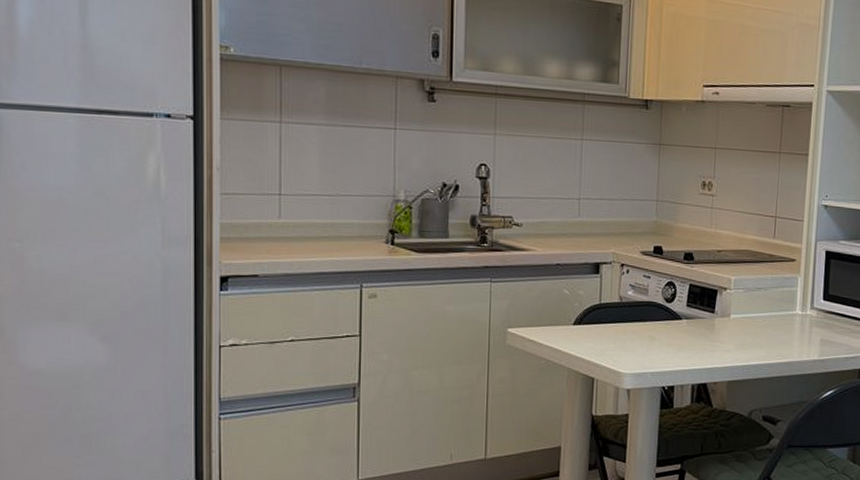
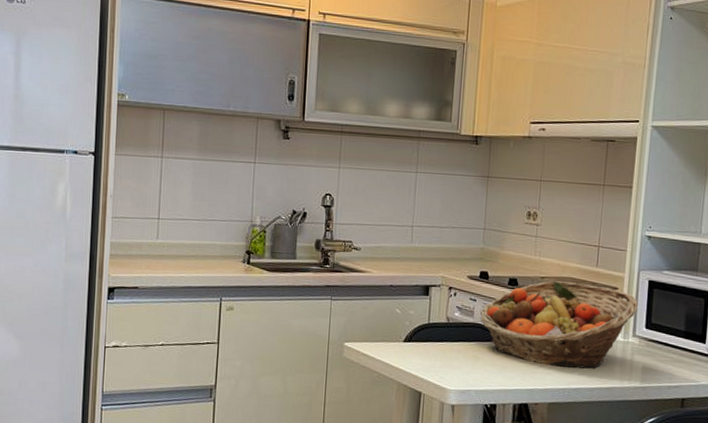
fruit basket: none [655,254,816,344] -> present [480,281,639,369]

